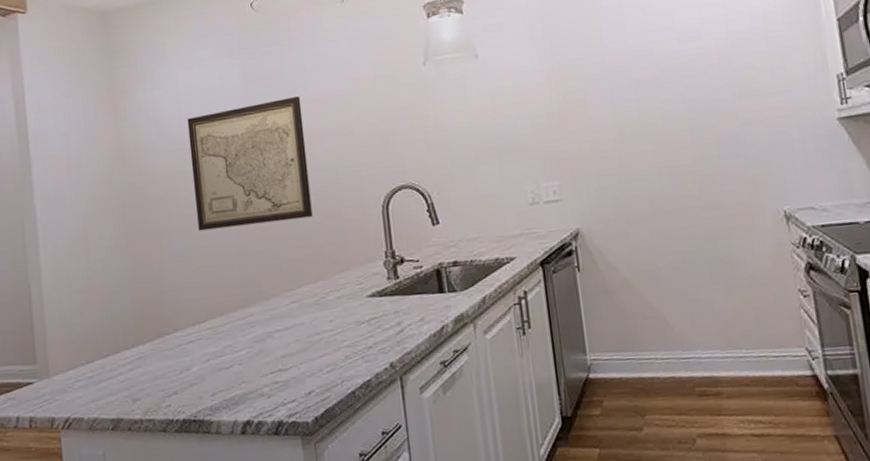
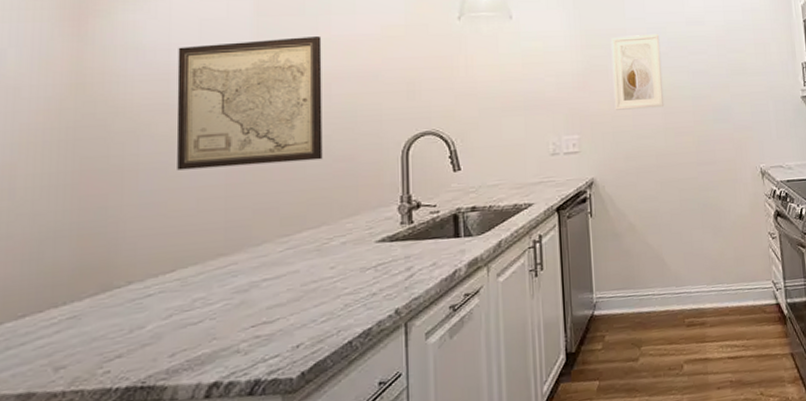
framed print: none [587,56,657,151] -> present [610,33,665,110]

